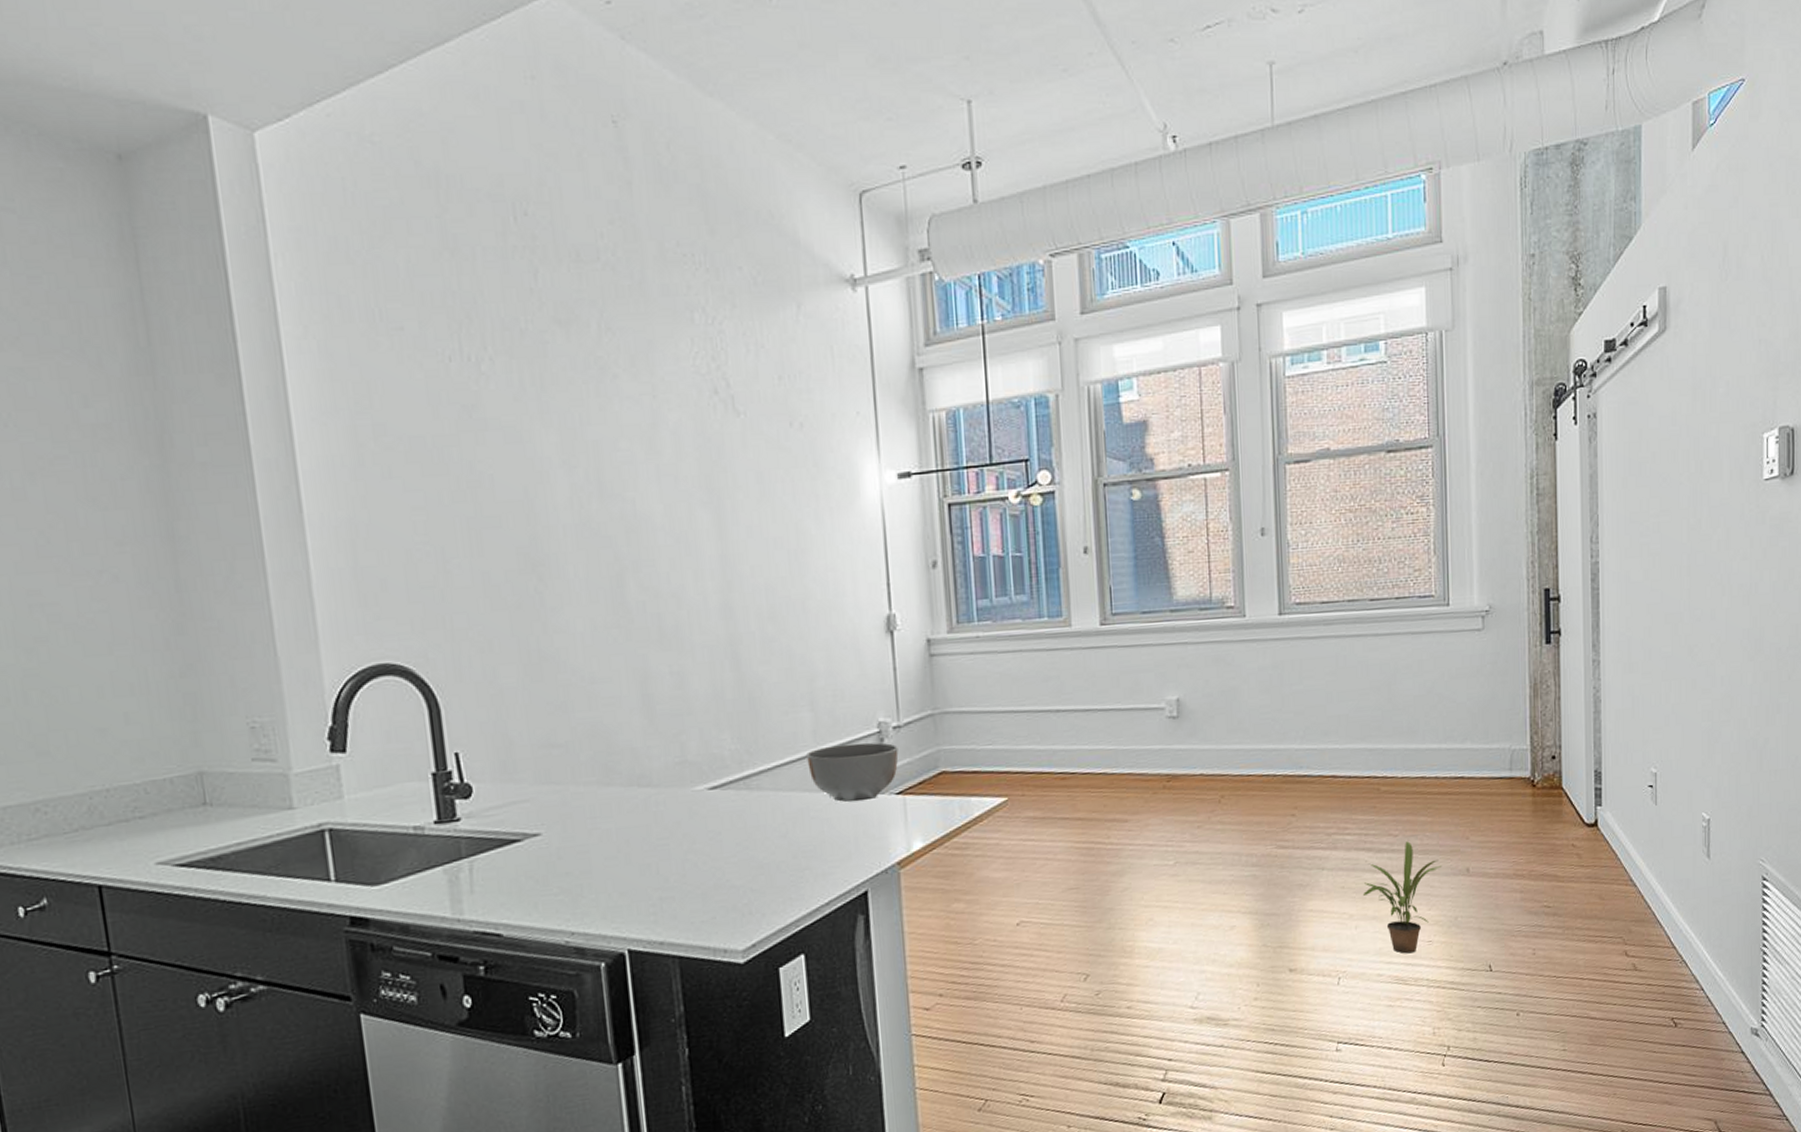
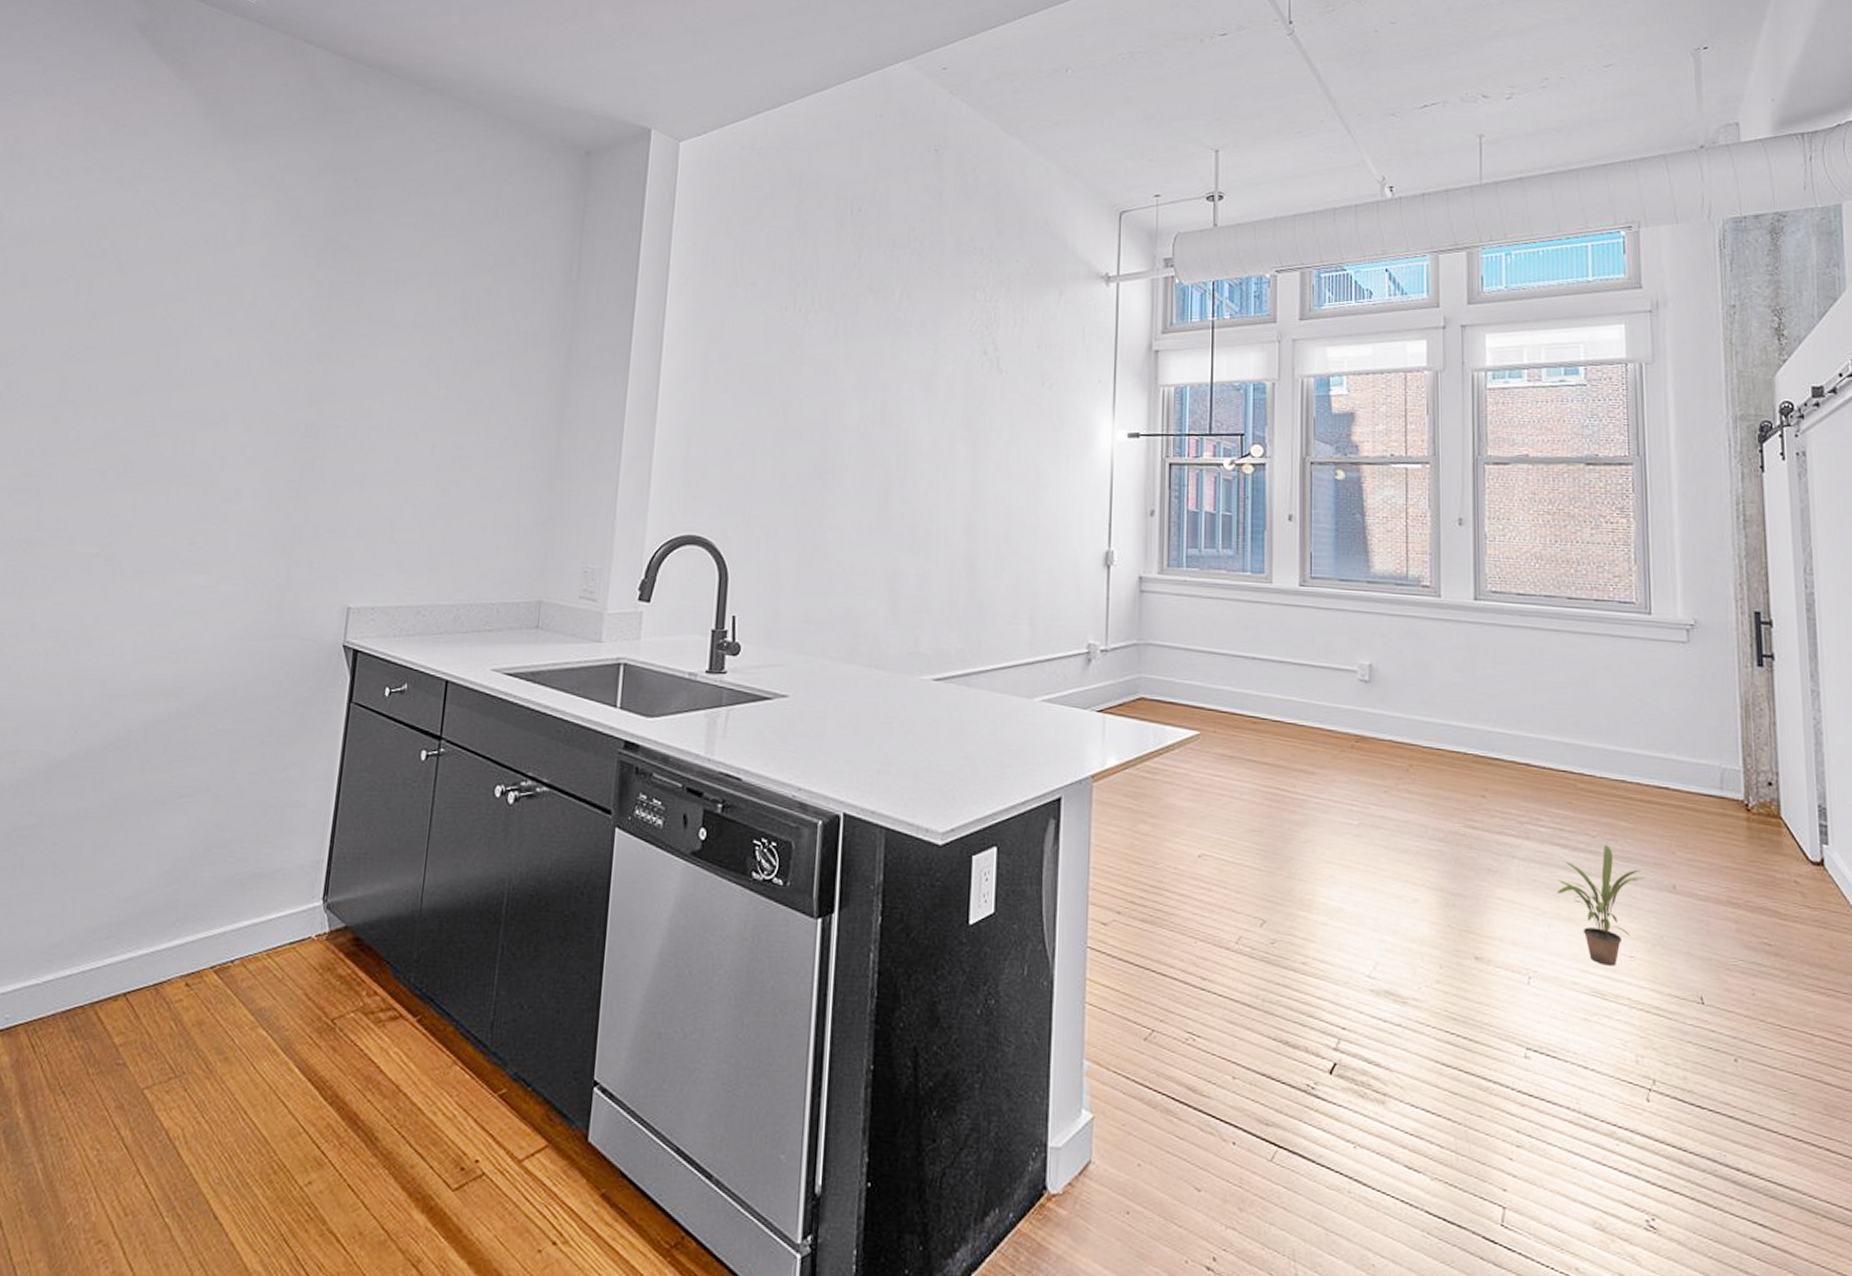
bowl: present [805,742,899,803] -> none [1020,658,1103,713]

